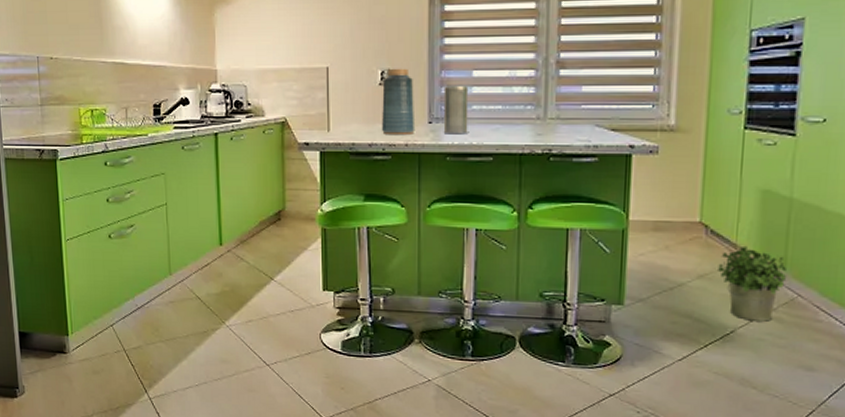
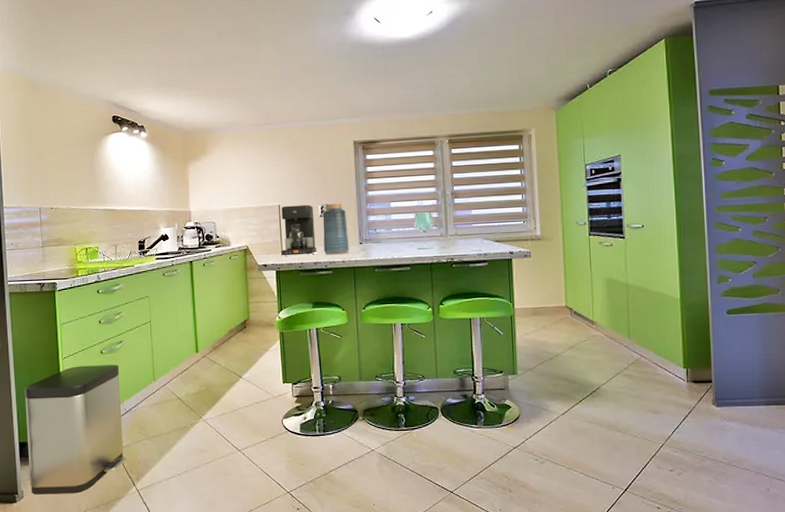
pedal bin: none [23,250,138,395] -> present [24,364,127,495]
coffee maker: none [327,68,373,134] -> present [281,204,317,256]
canister: present [443,86,469,135] -> none [369,214,390,252]
wine glass: none [502,85,529,135] -> present [413,211,434,250]
potted plant: present [718,245,787,322] -> none [582,321,632,379]

